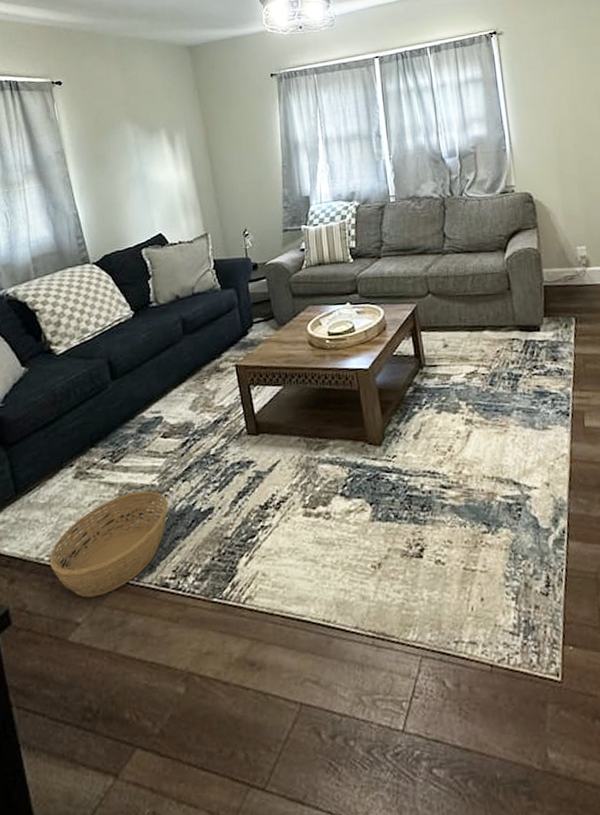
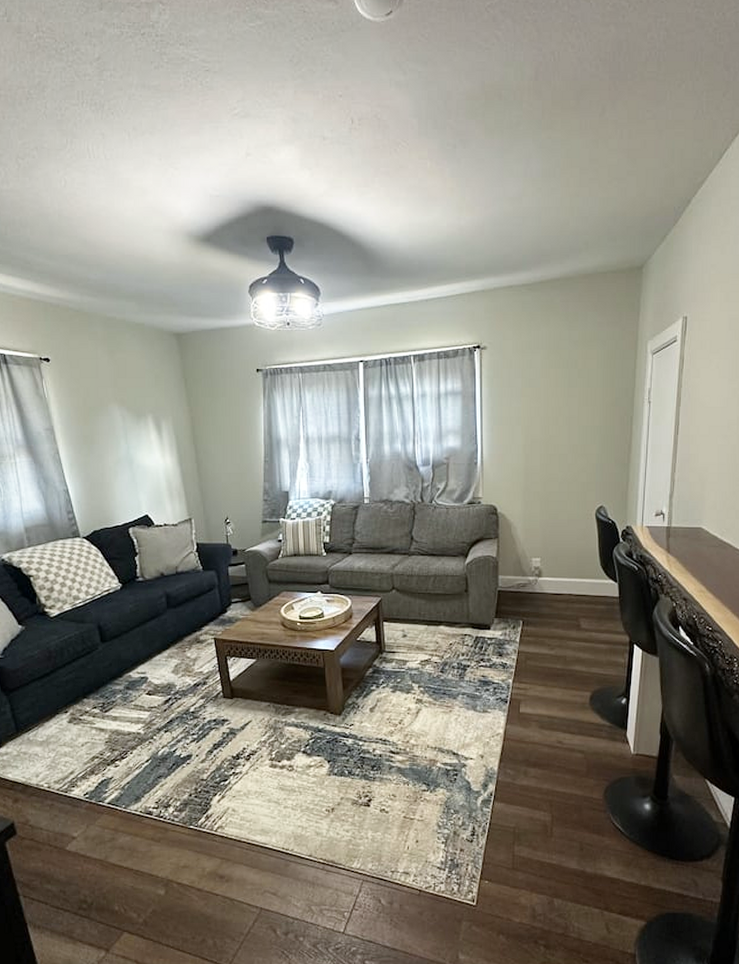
basket: present [49,490,169,598] -> none [48,737,152,818]

